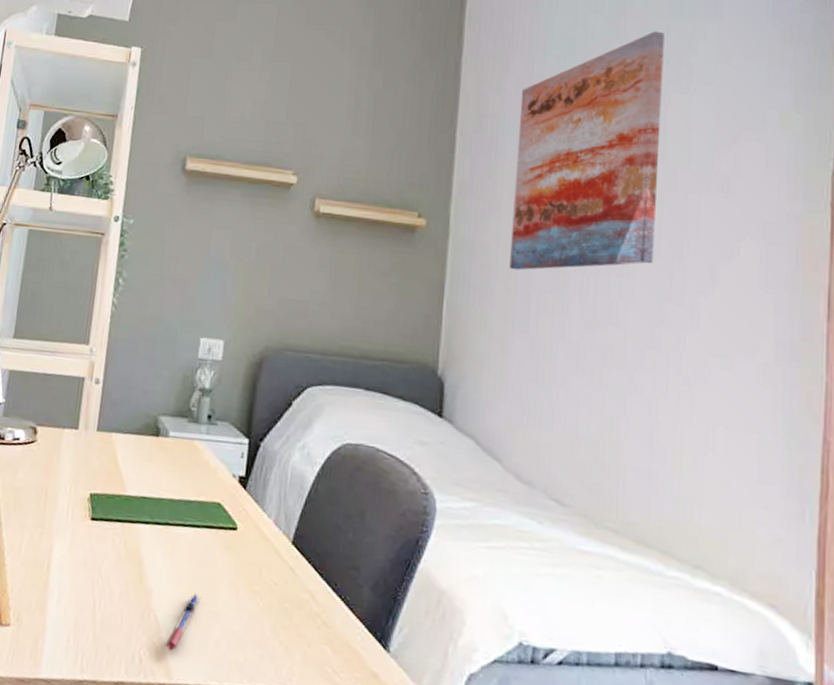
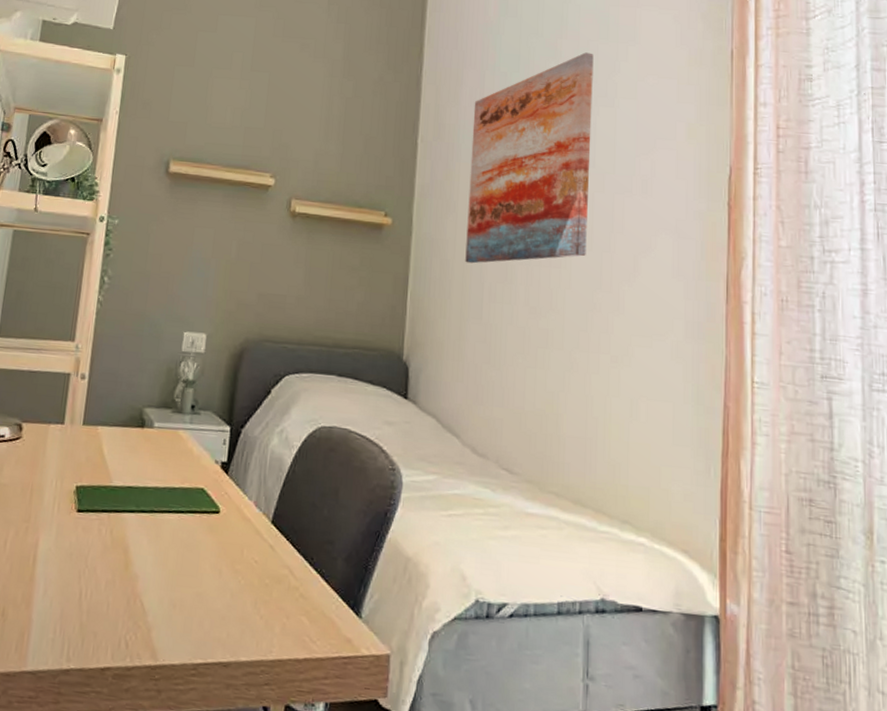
pen: present [164,593,201,651] -> none [150,576,186,633]

